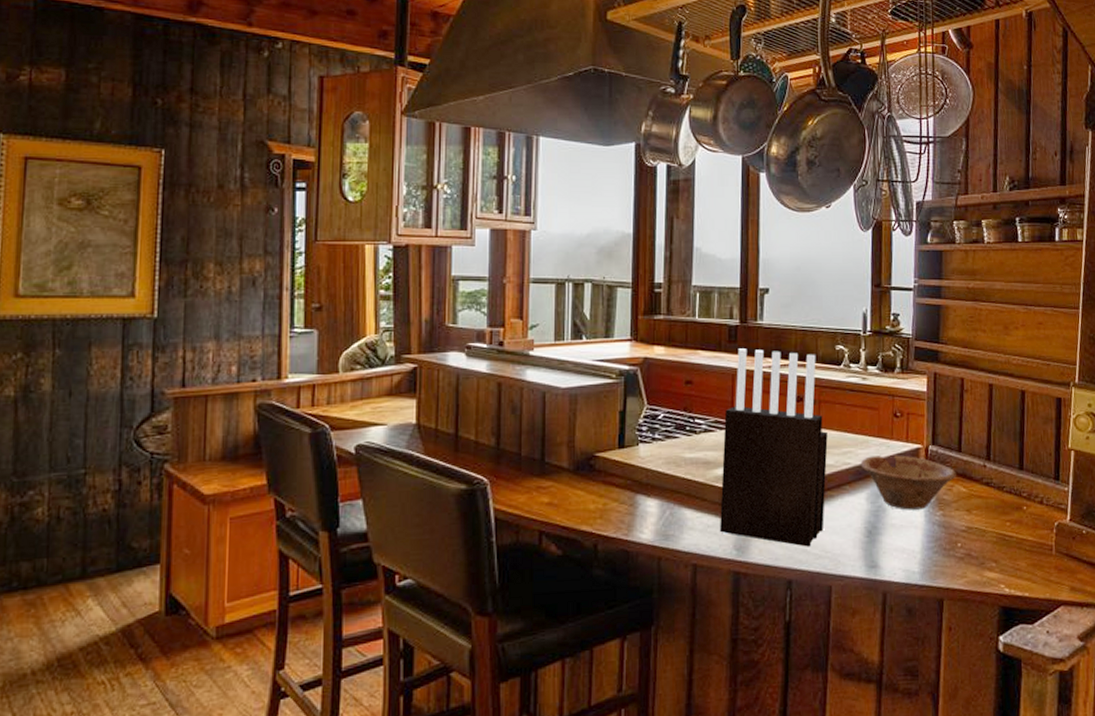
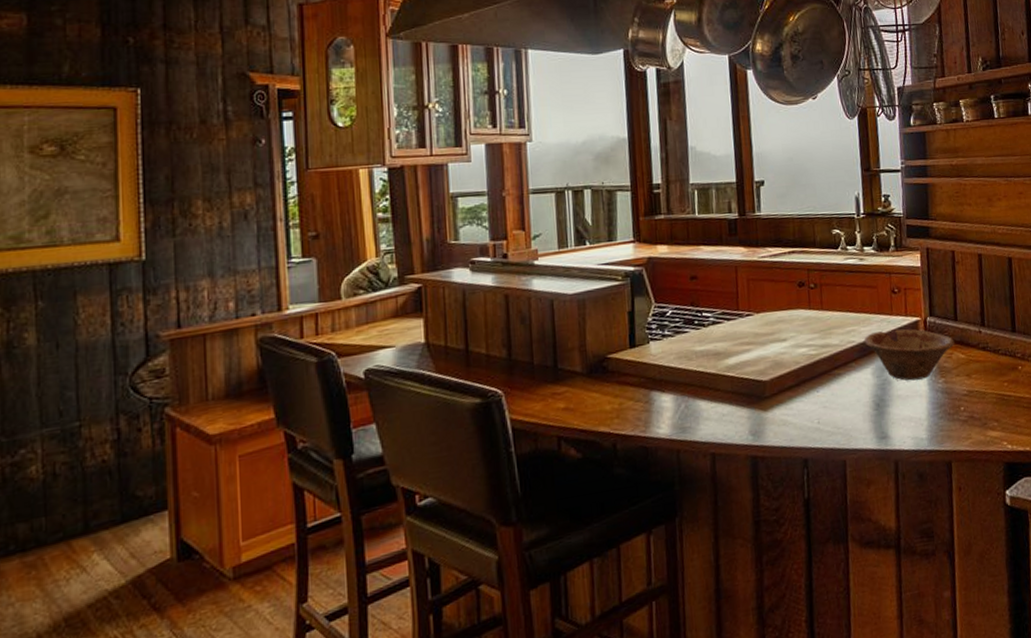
knife block: present [719,348,828,547] -> none [731,240,834,426]

